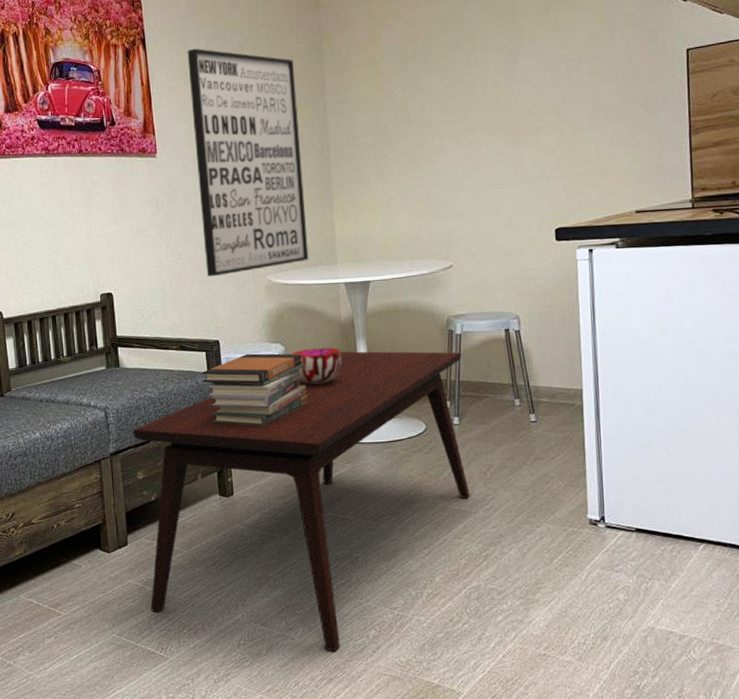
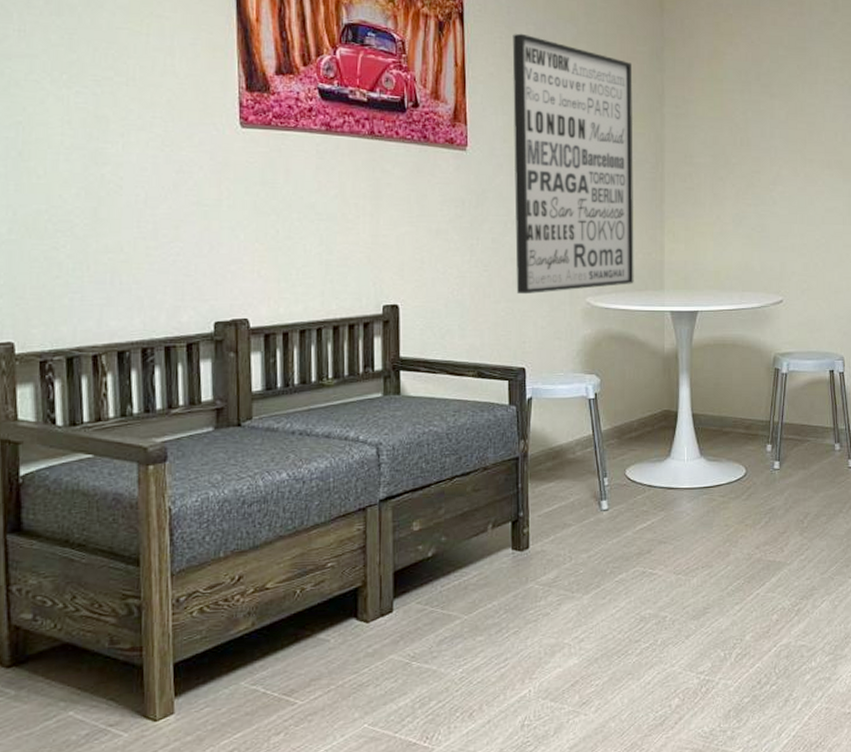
coffee table: present [132,351,470,652] -> none [410,386,786,727]
book stack: present [202,353,308,426] -> none [503,385,622,468]
decorative bowl: present [292,347,342,385] -> none [608,381,662,423]

